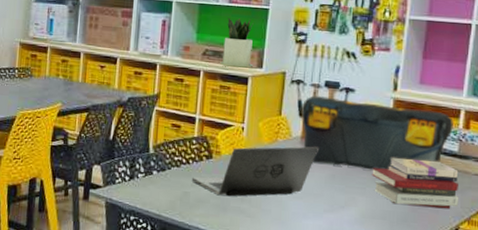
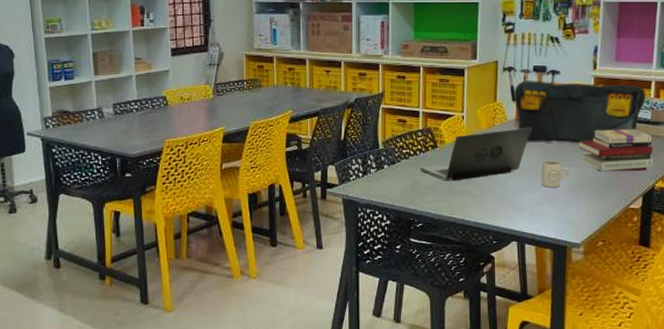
planter: present [219,18,254,69] -> none [436,13,469,61]
mug: none [326,184,359,217] -> present [541,160,569,188]

